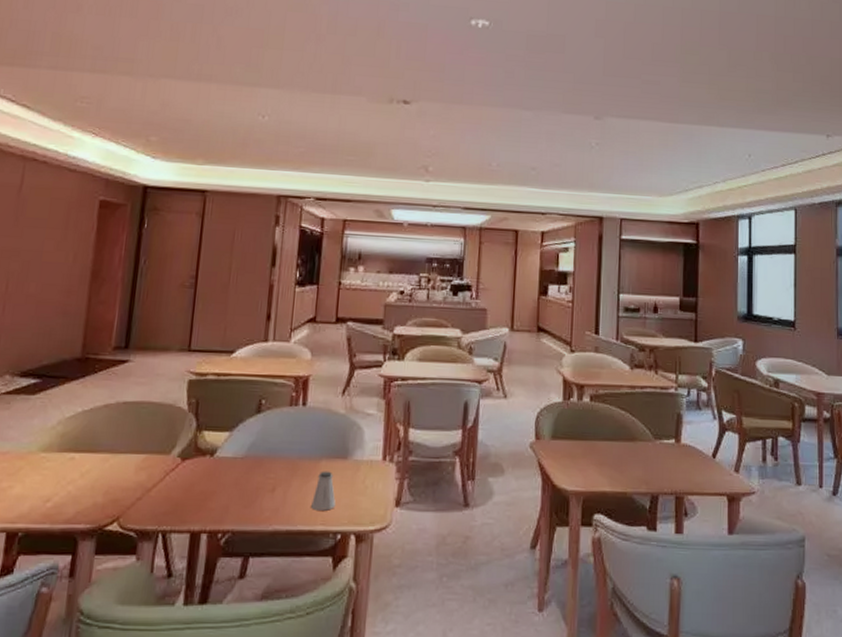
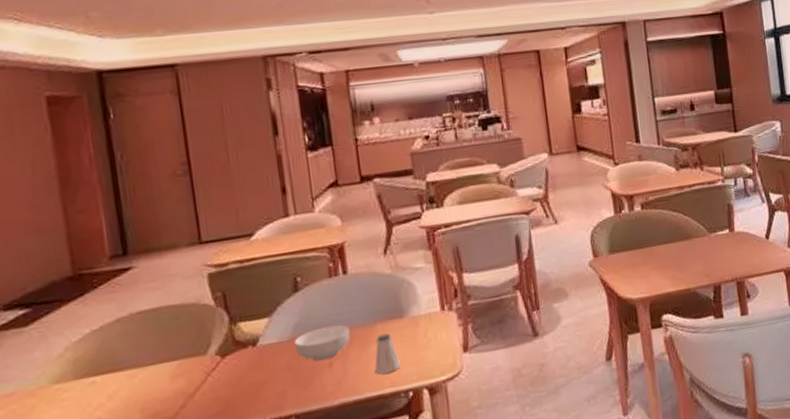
cereal bowl: none [246,452,297,484] -> present [294,324,350,361]

